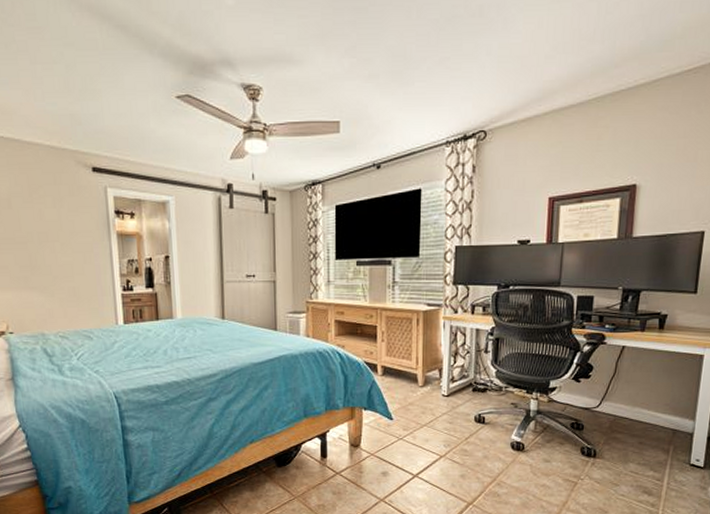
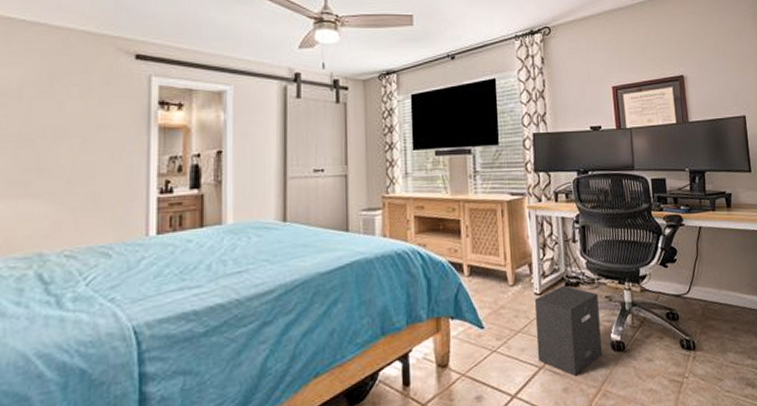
speaker: none [440,390,504,466] -> present [534,285,602,376]

